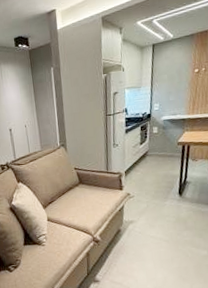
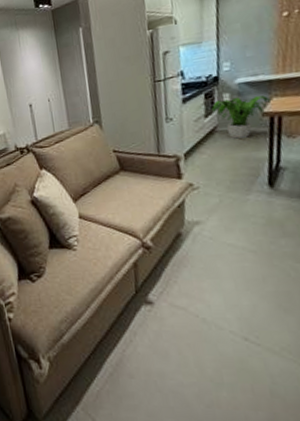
potted plant: none [145,130,184,161] -> present [212,95,272,139]

